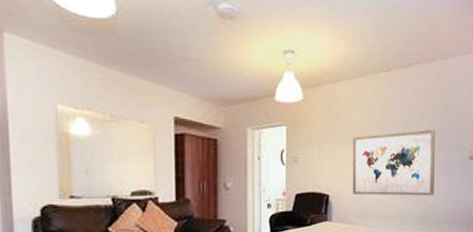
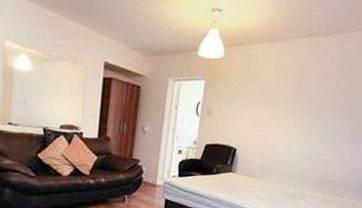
wall art: present [352,129,435,196] -> none [258,97,348,161]

